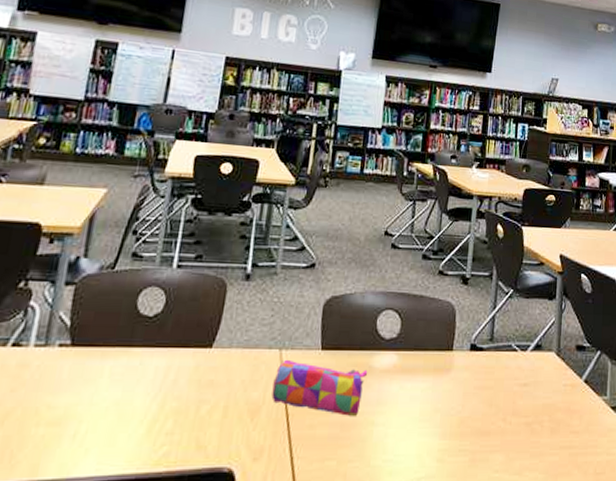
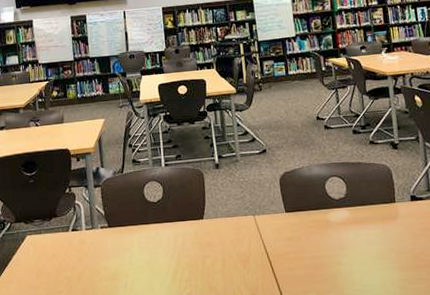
pencil case: present [271,359,368,416] -> none [254,222,327,259]

